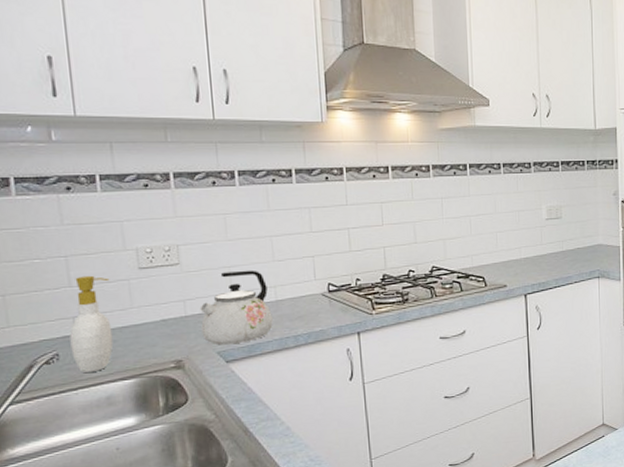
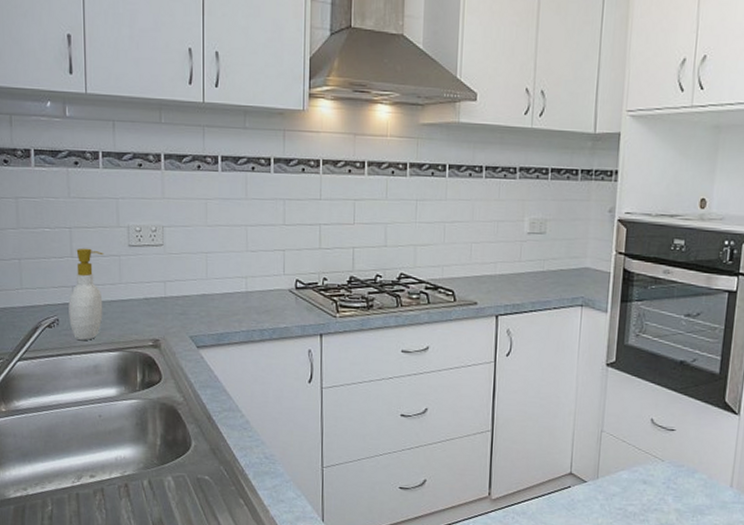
kettle: present [199,270,273,345] -> none [178,257,242,331]

